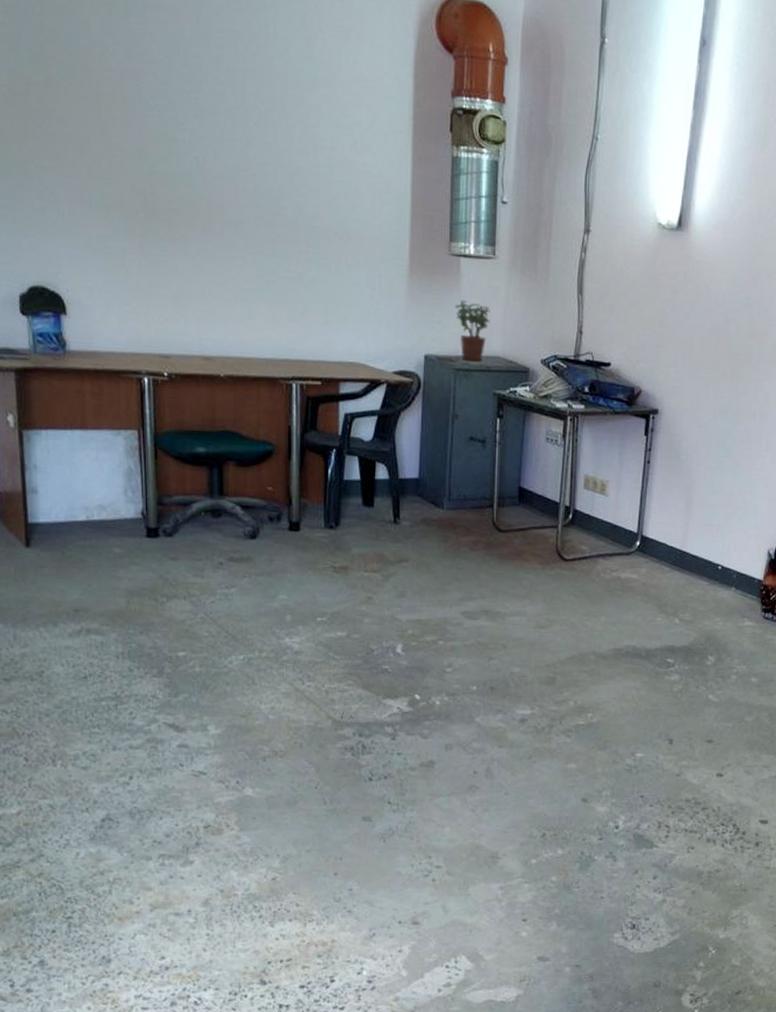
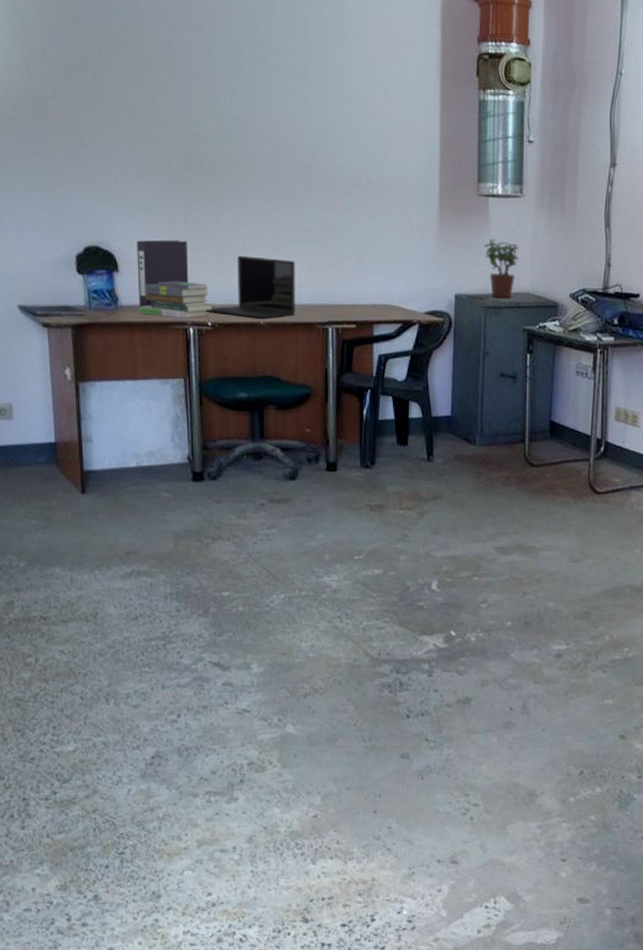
binder: none [87,282,143,354] -> present [137,239,189,307]
books: none [89,327,168,368] -> present [139,281,212,319]
laptop: none [161,305,258,372] -> present [205,256,295,319]

